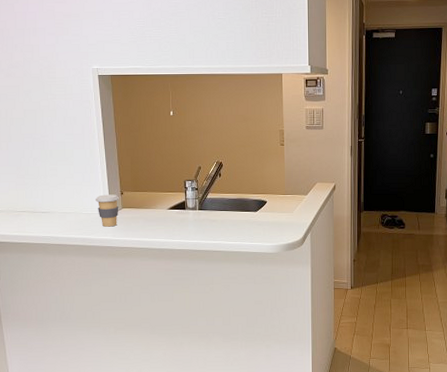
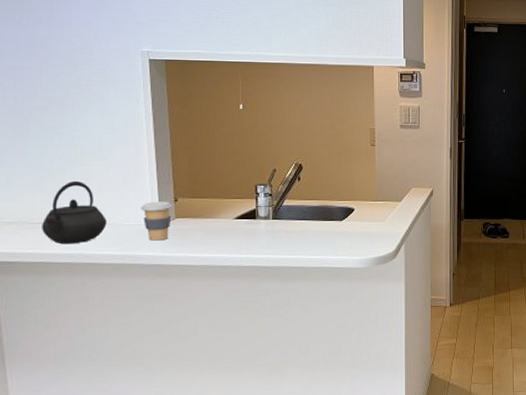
kettle: none [23,177,70,229] -> present [42,180,107,245]

